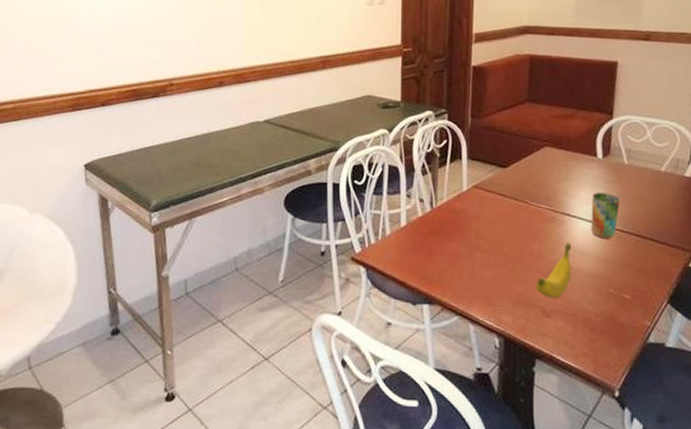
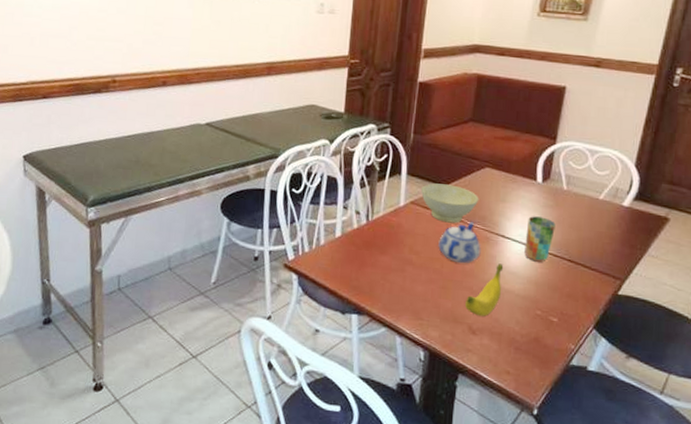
bowl: none [482,166,542,205] -> present [420,183,479,223]
teapot: none [504,201,548,246] -> present [438,221,481,264]

